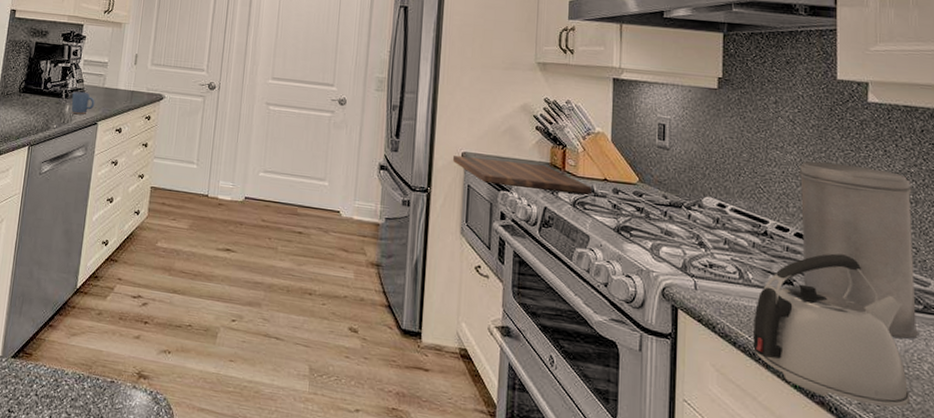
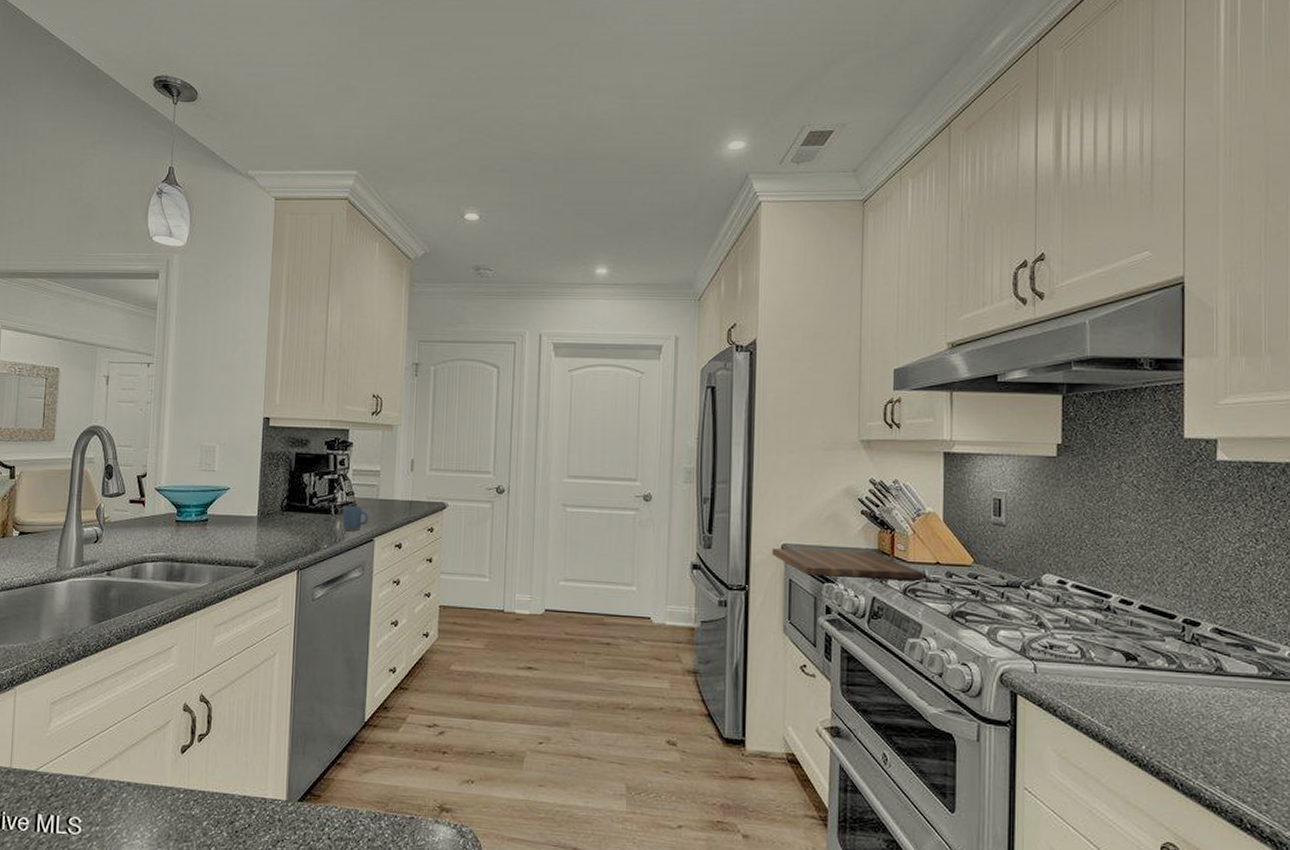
kettle: present [753,253,909,408] -> none [1096,624,1257,779]
canister: present [799,161,920,340] -> none [1143,528,1268,709]

